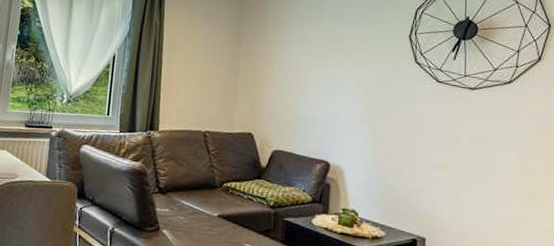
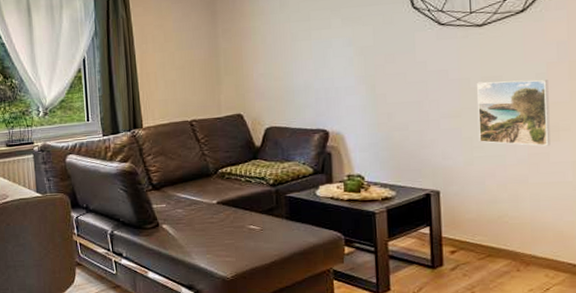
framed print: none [465,140,528,211] -> present [477,79,551,146]

